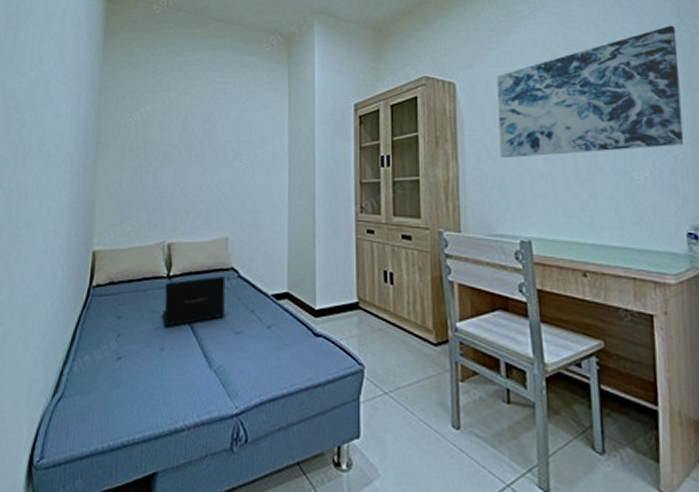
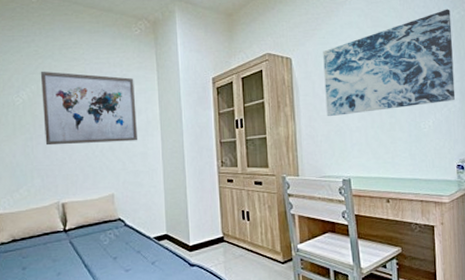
wall art: none [155,89,261,175] -> present [40,71,137,146]
laptop: present [162,275,226,327] -> none [62,225,117,272]

